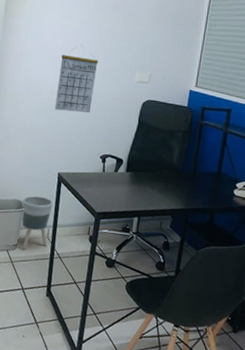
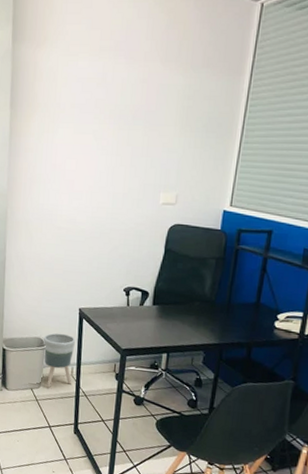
calendar: present [54,45,98,114] -> none [71,164,117,243]

